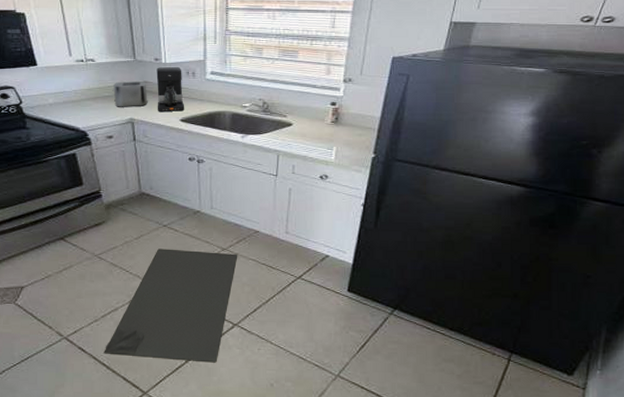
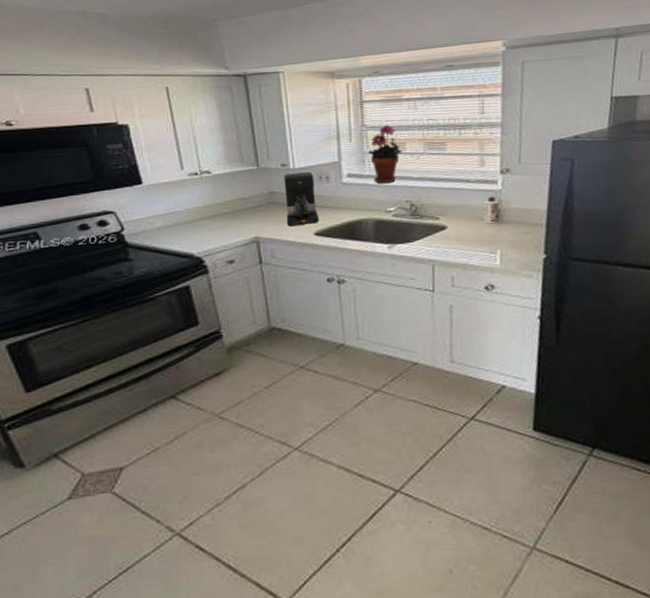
door mat: present [104,248,238,363] -> none [229,395,395,551]
toaster: present [112,81,148,107] -> none [232,192,275,225]
potted plant: none [230,31,259,83] -> present [368,124,402,184]

